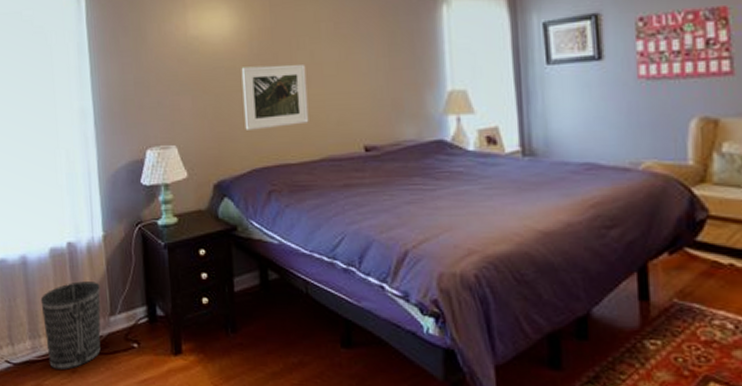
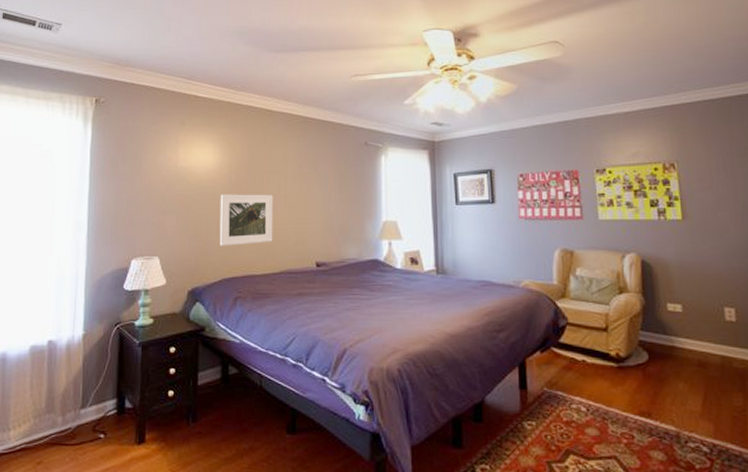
wastebasket: present [40,281,101,371] -> none [15,377,75,462]

